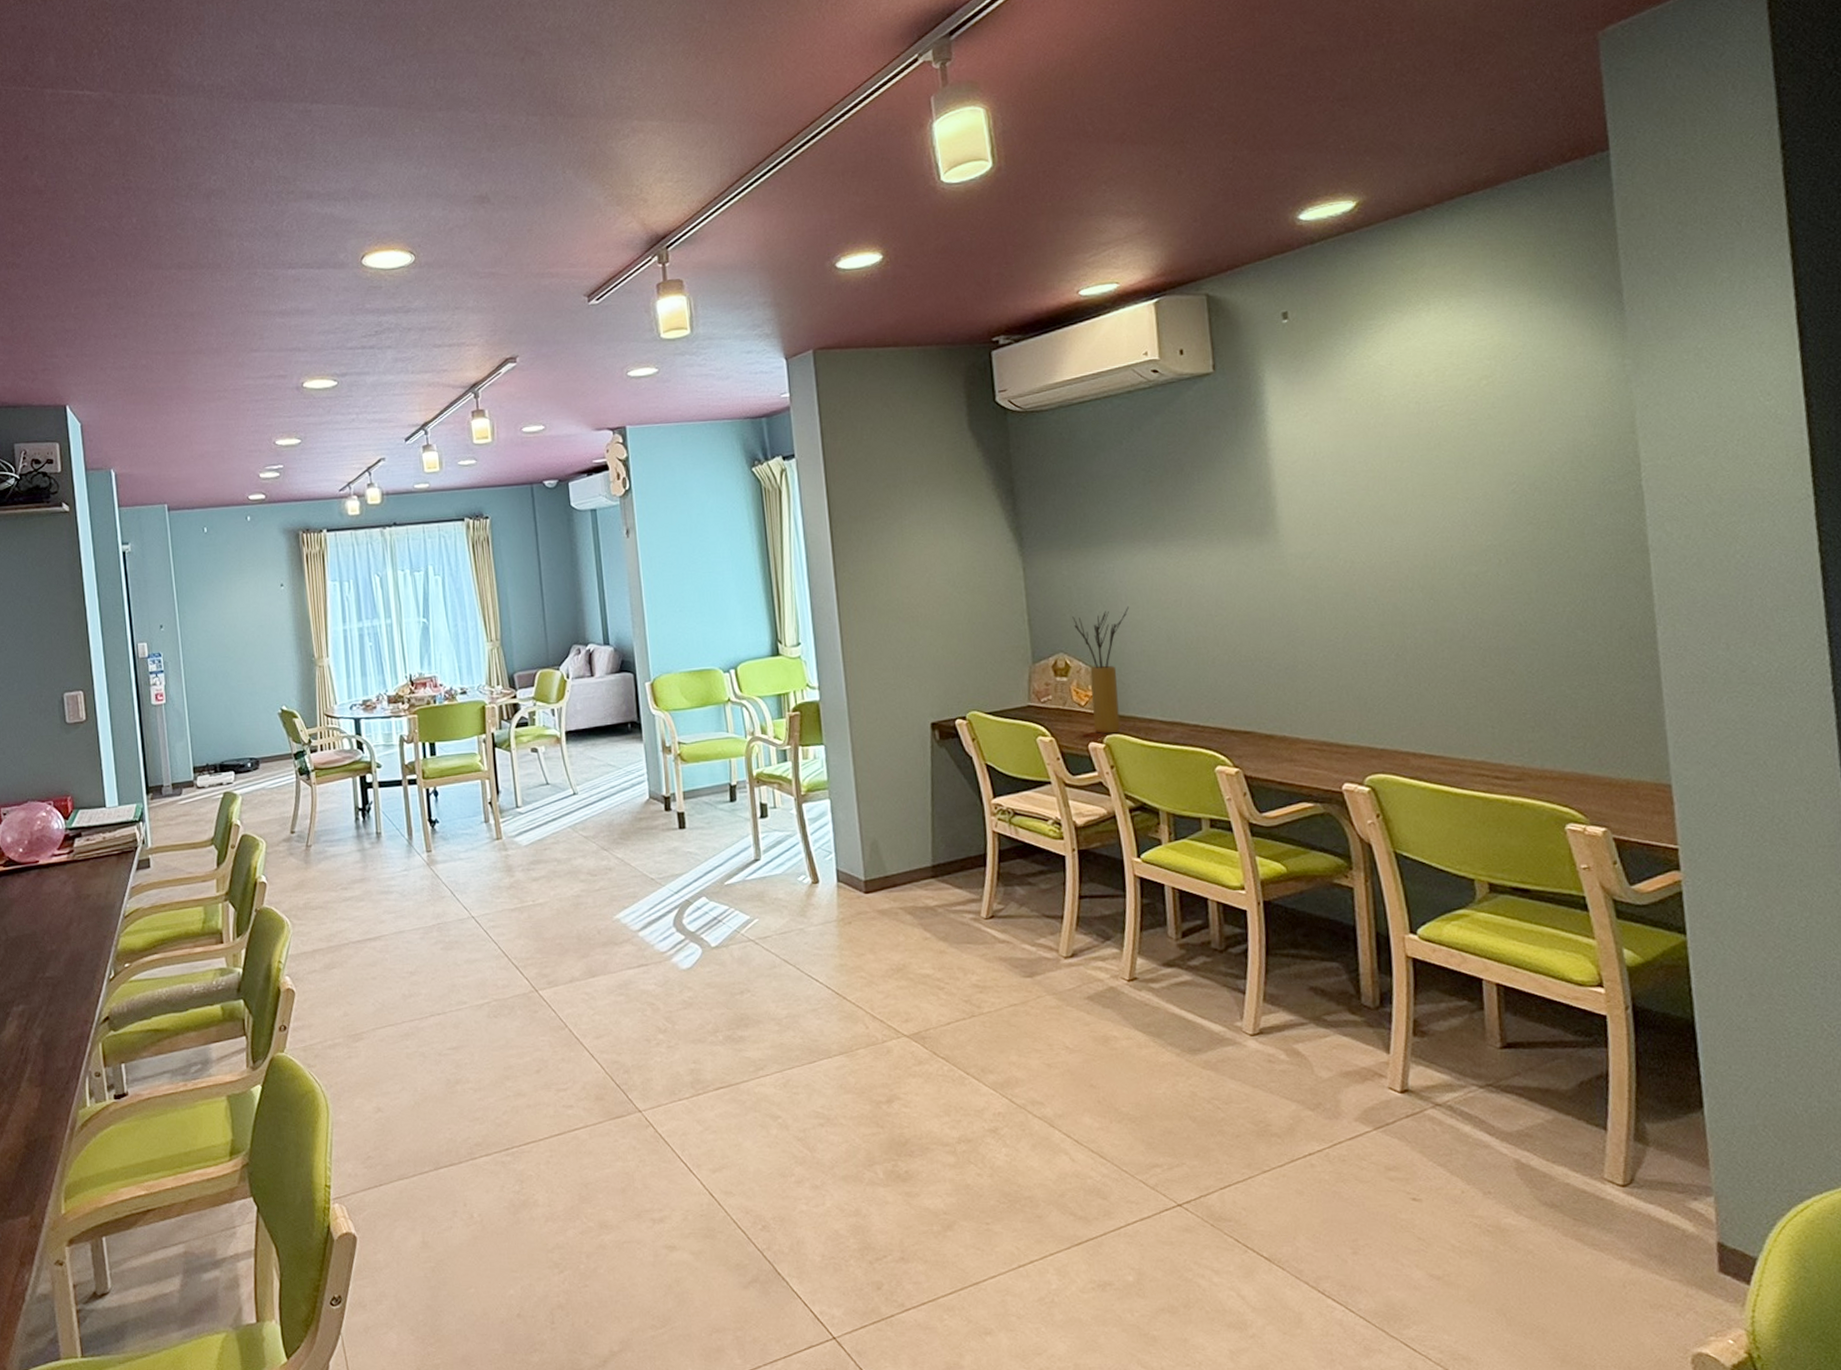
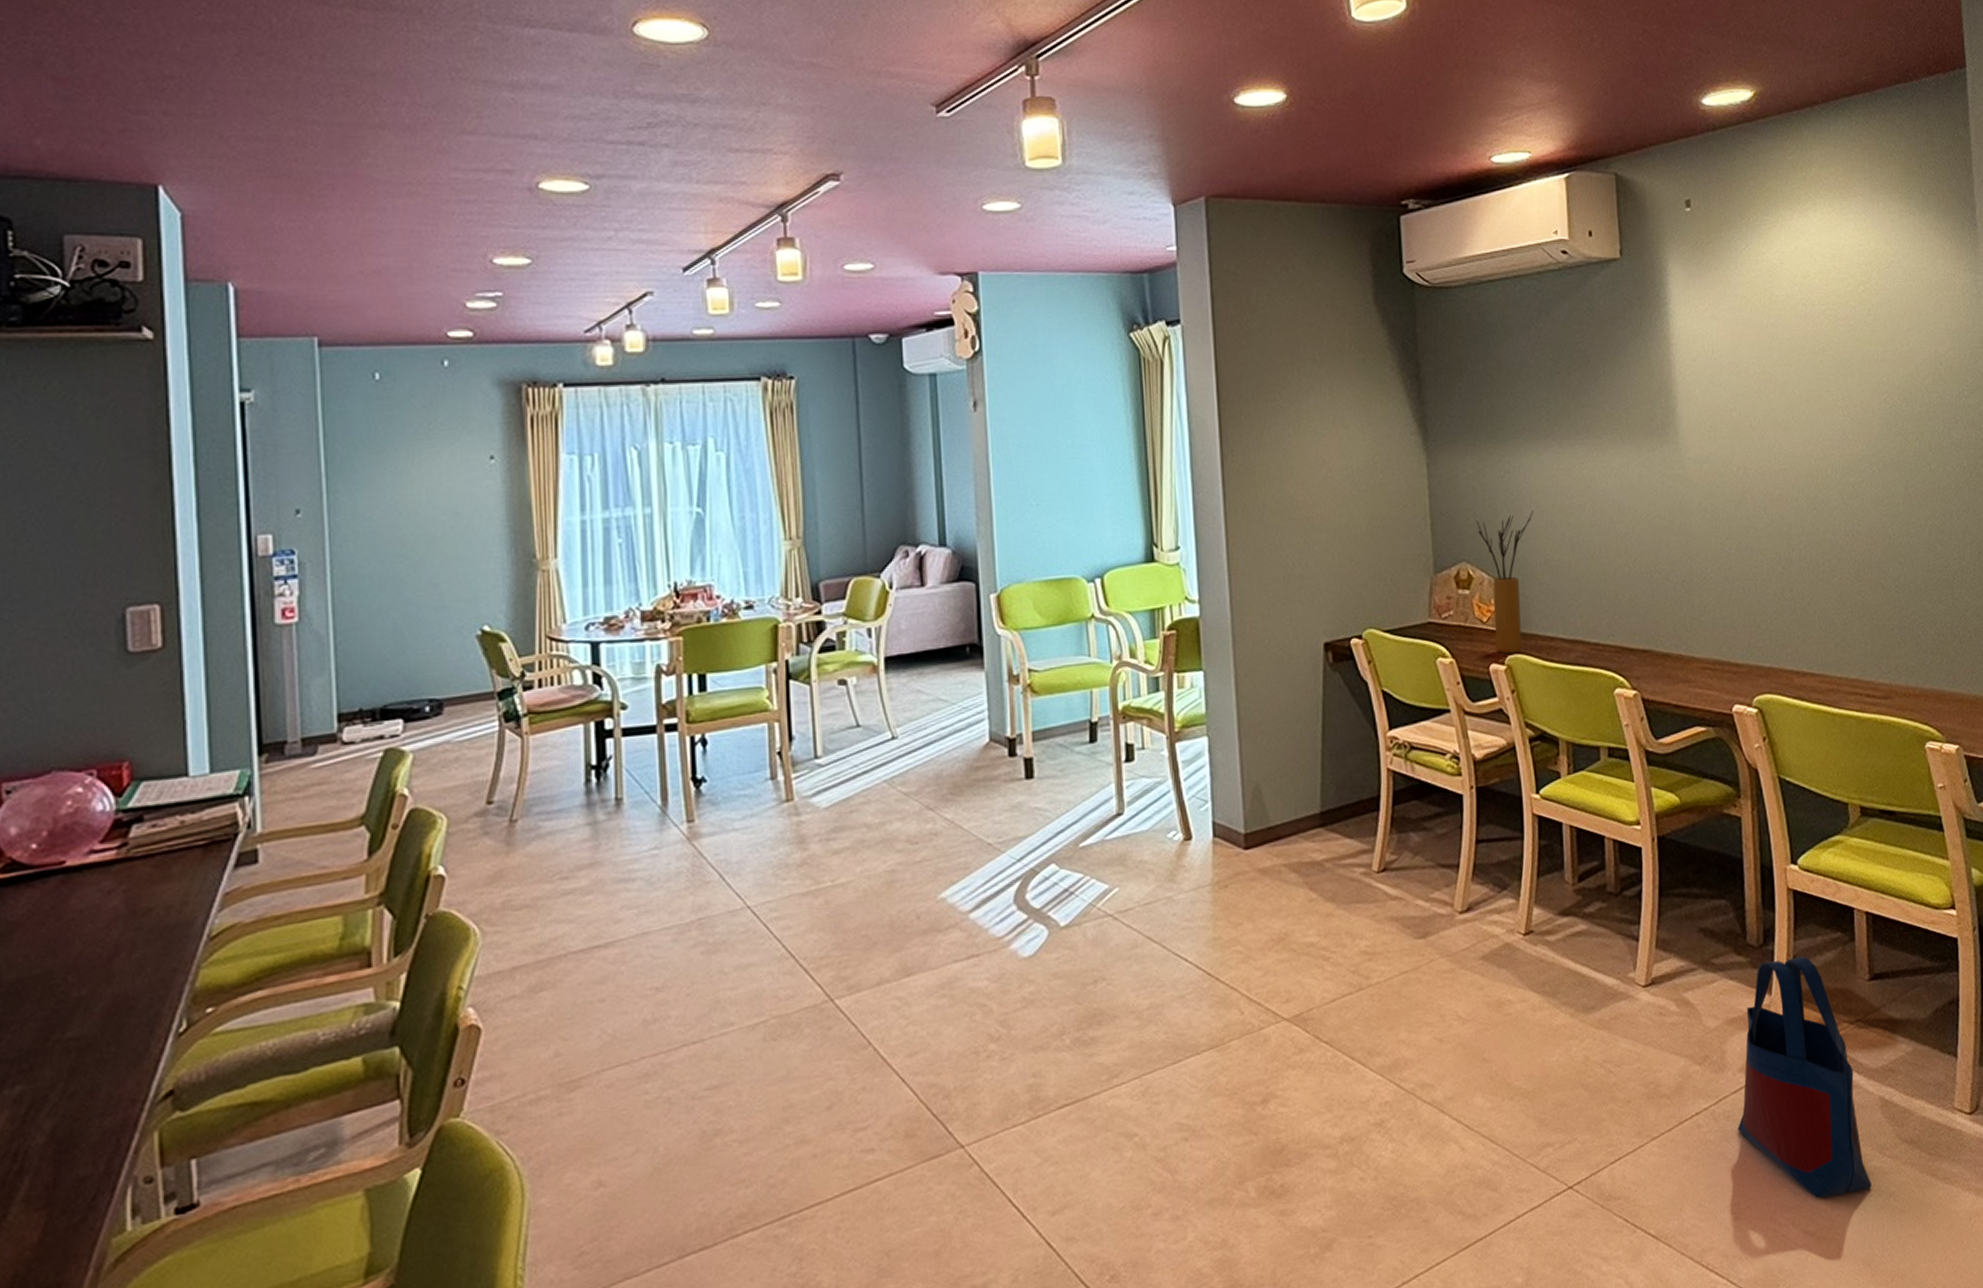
tote bag: none [1353,1020,1506,1246] -> present [1737,956,1872,1198]

